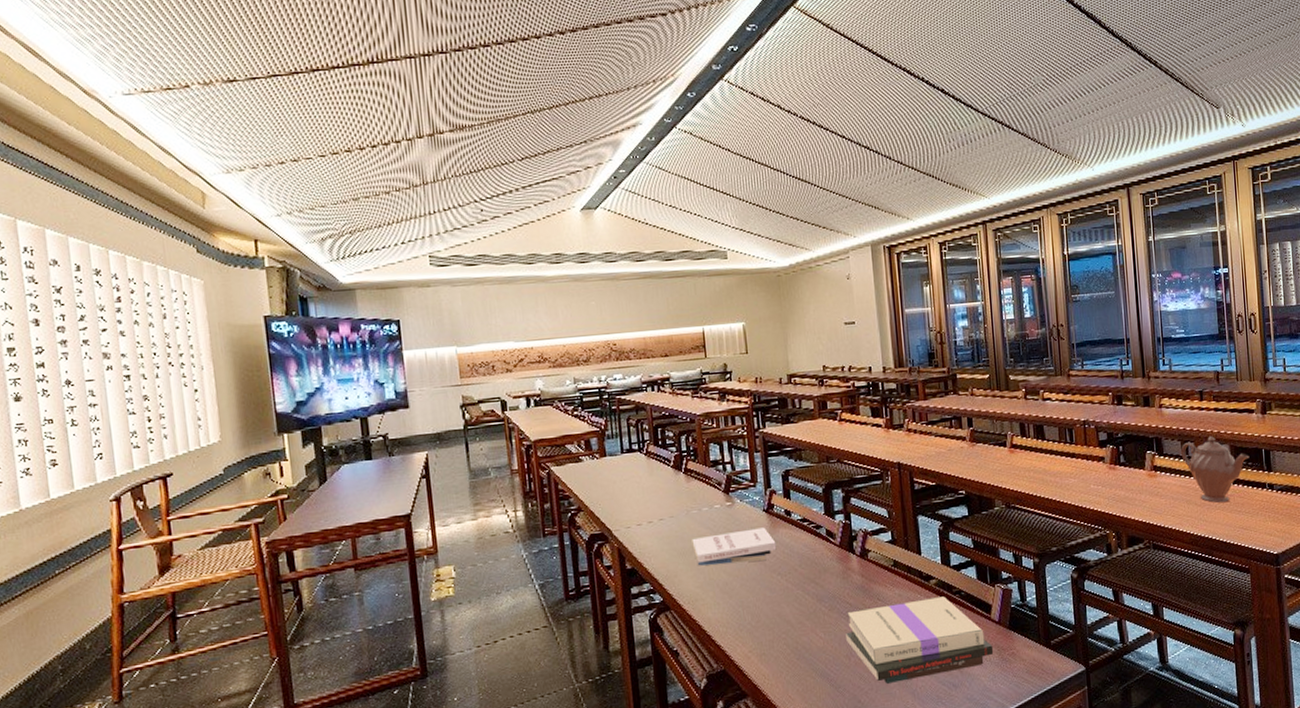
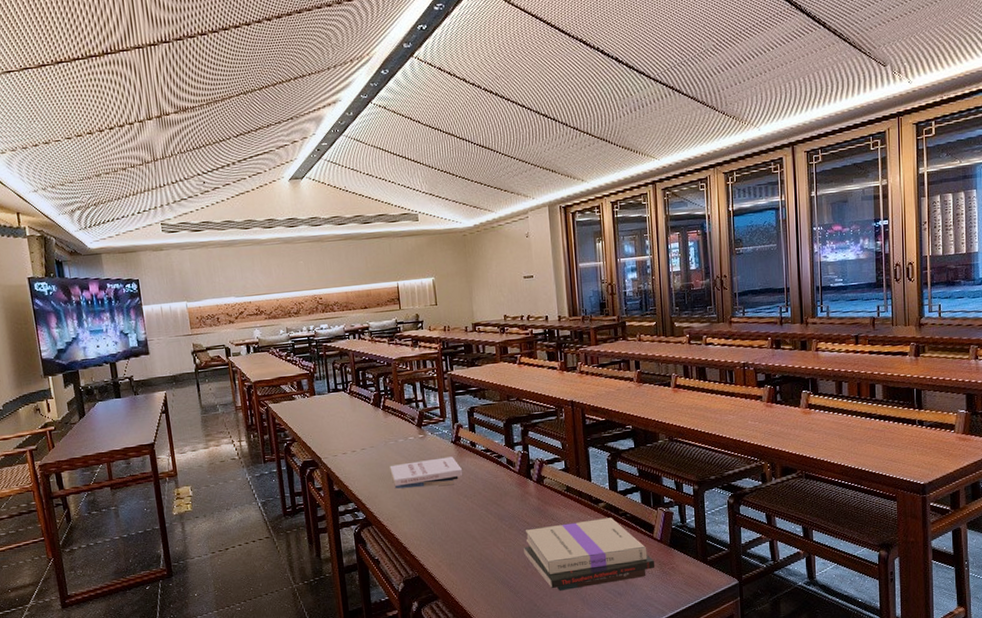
teapot: present [1181,436,1250,503] -> none [835,377,901,438]

